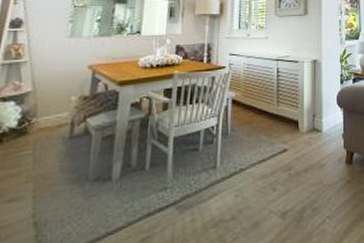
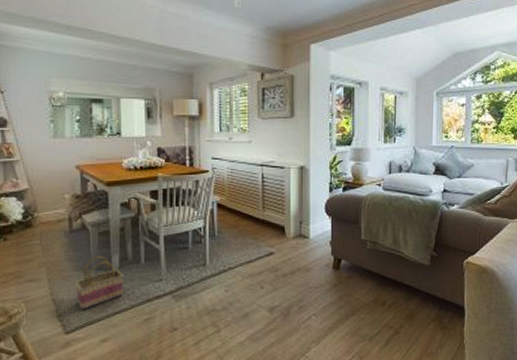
basket: none [63,164,124,234] -> present [76,256,124,310]

